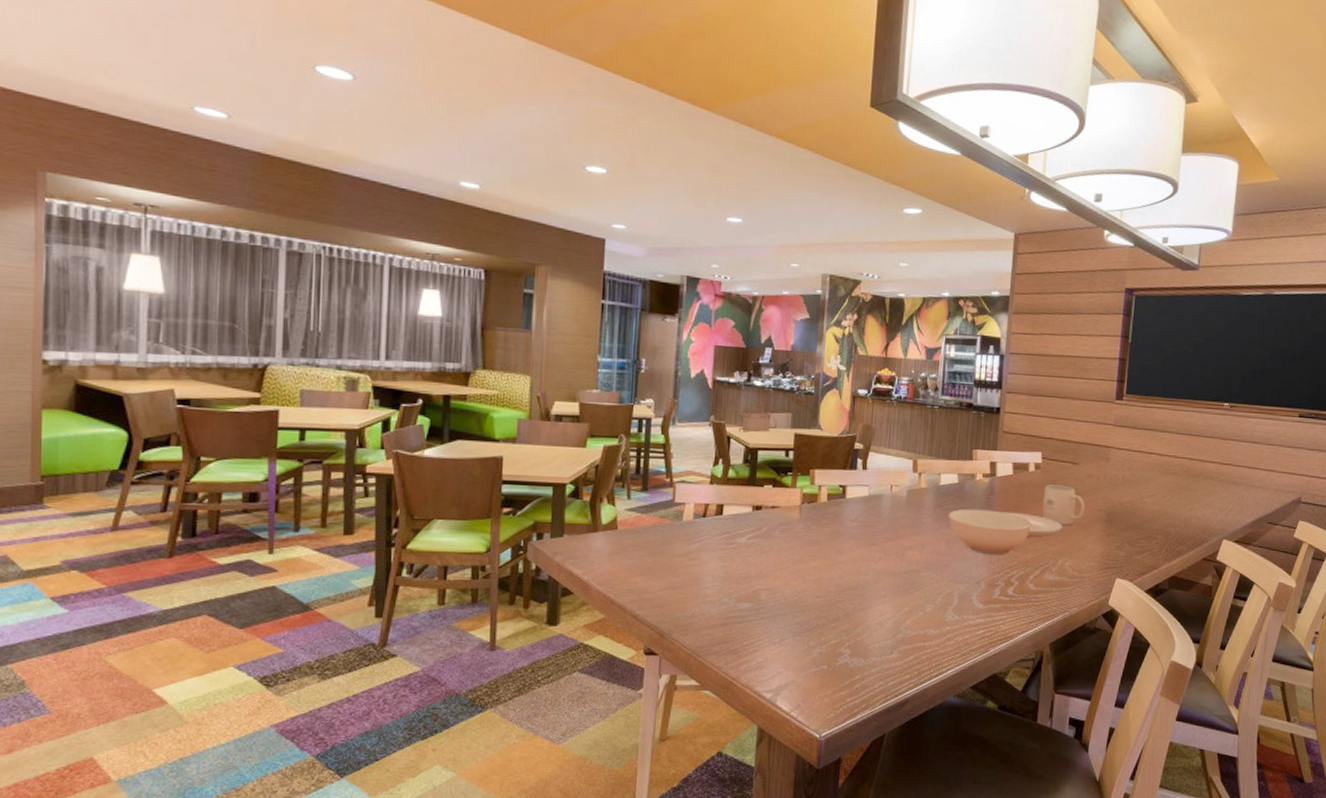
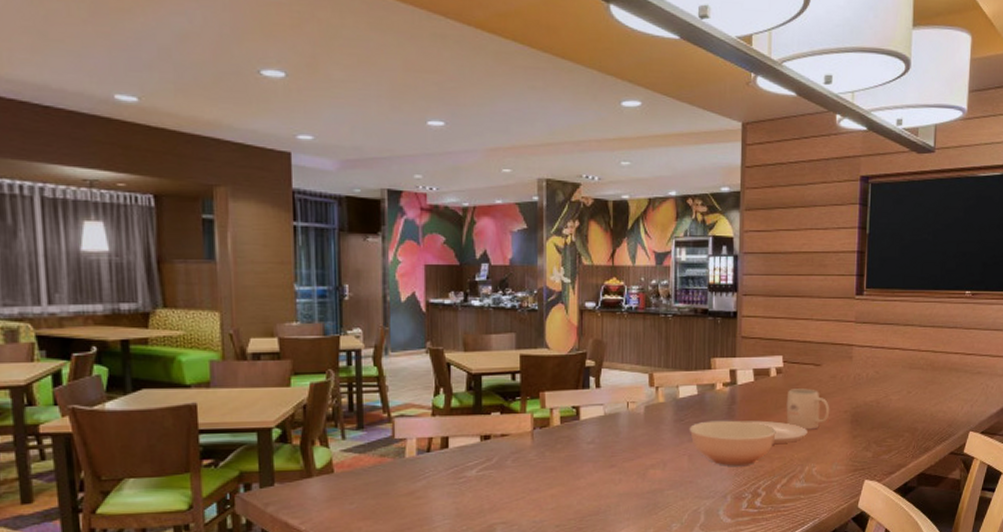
handbag: present [739,399,777,432] -> none [459,321,500,356]

